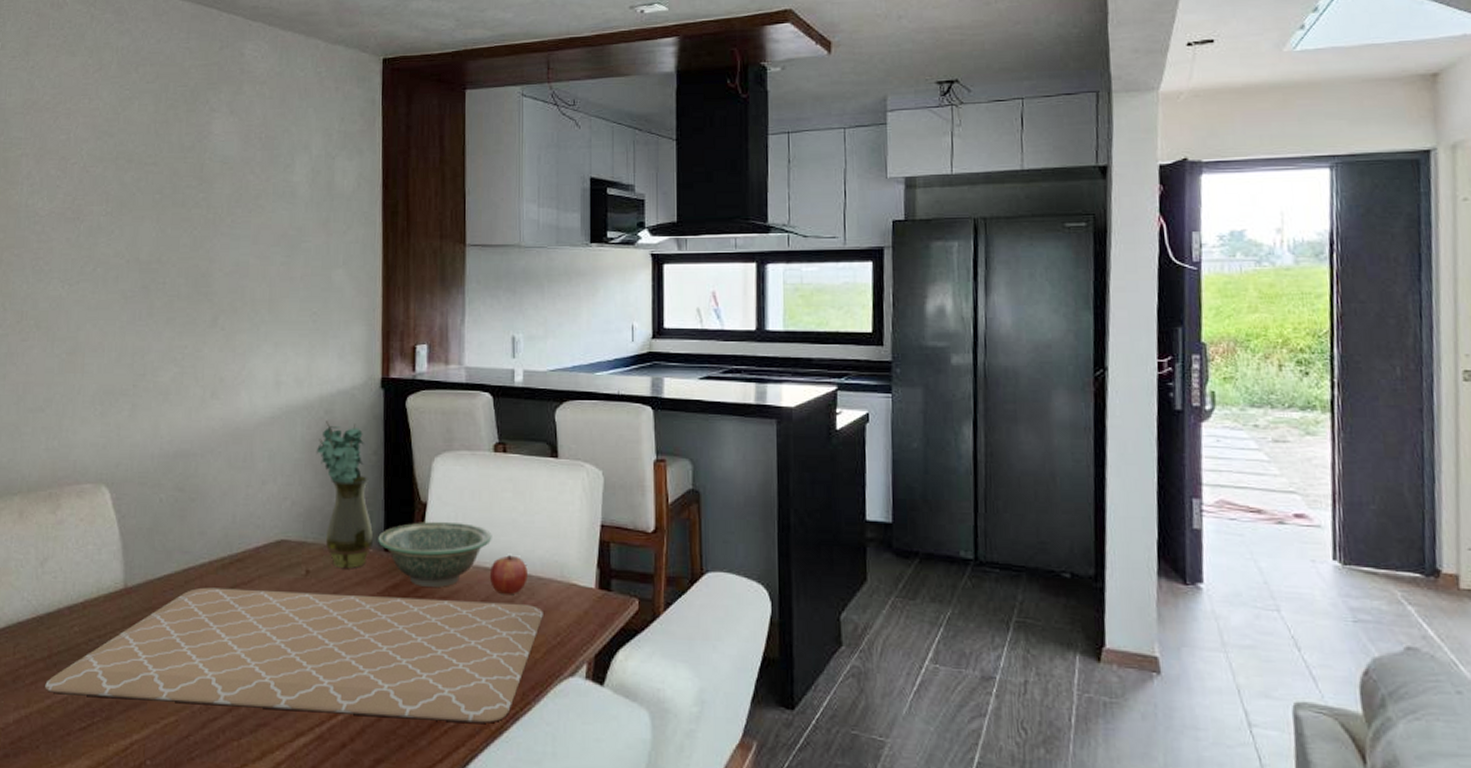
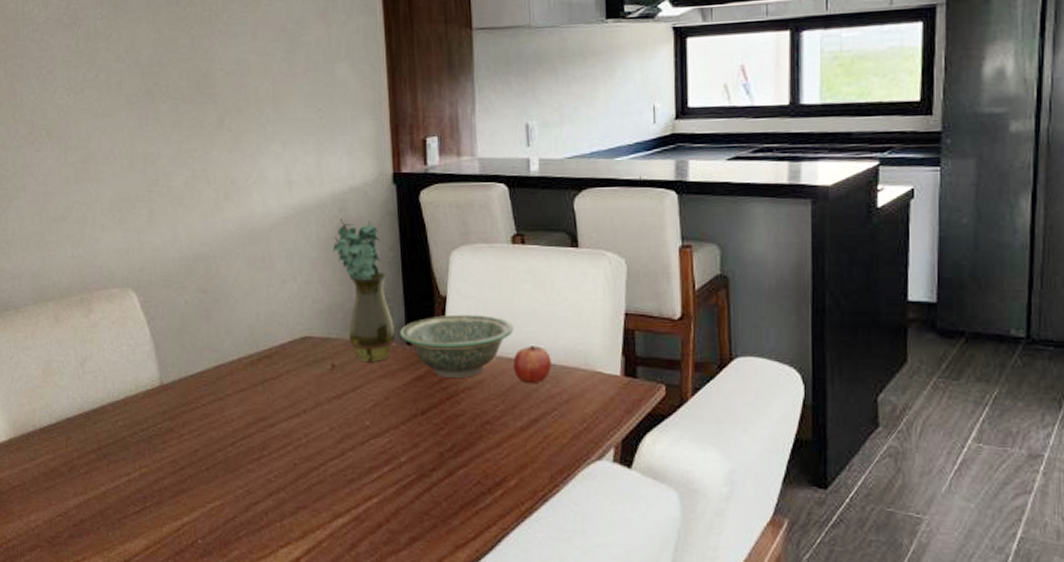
placemat: present [45,587,543,723] -> none [98,383,569,504]

